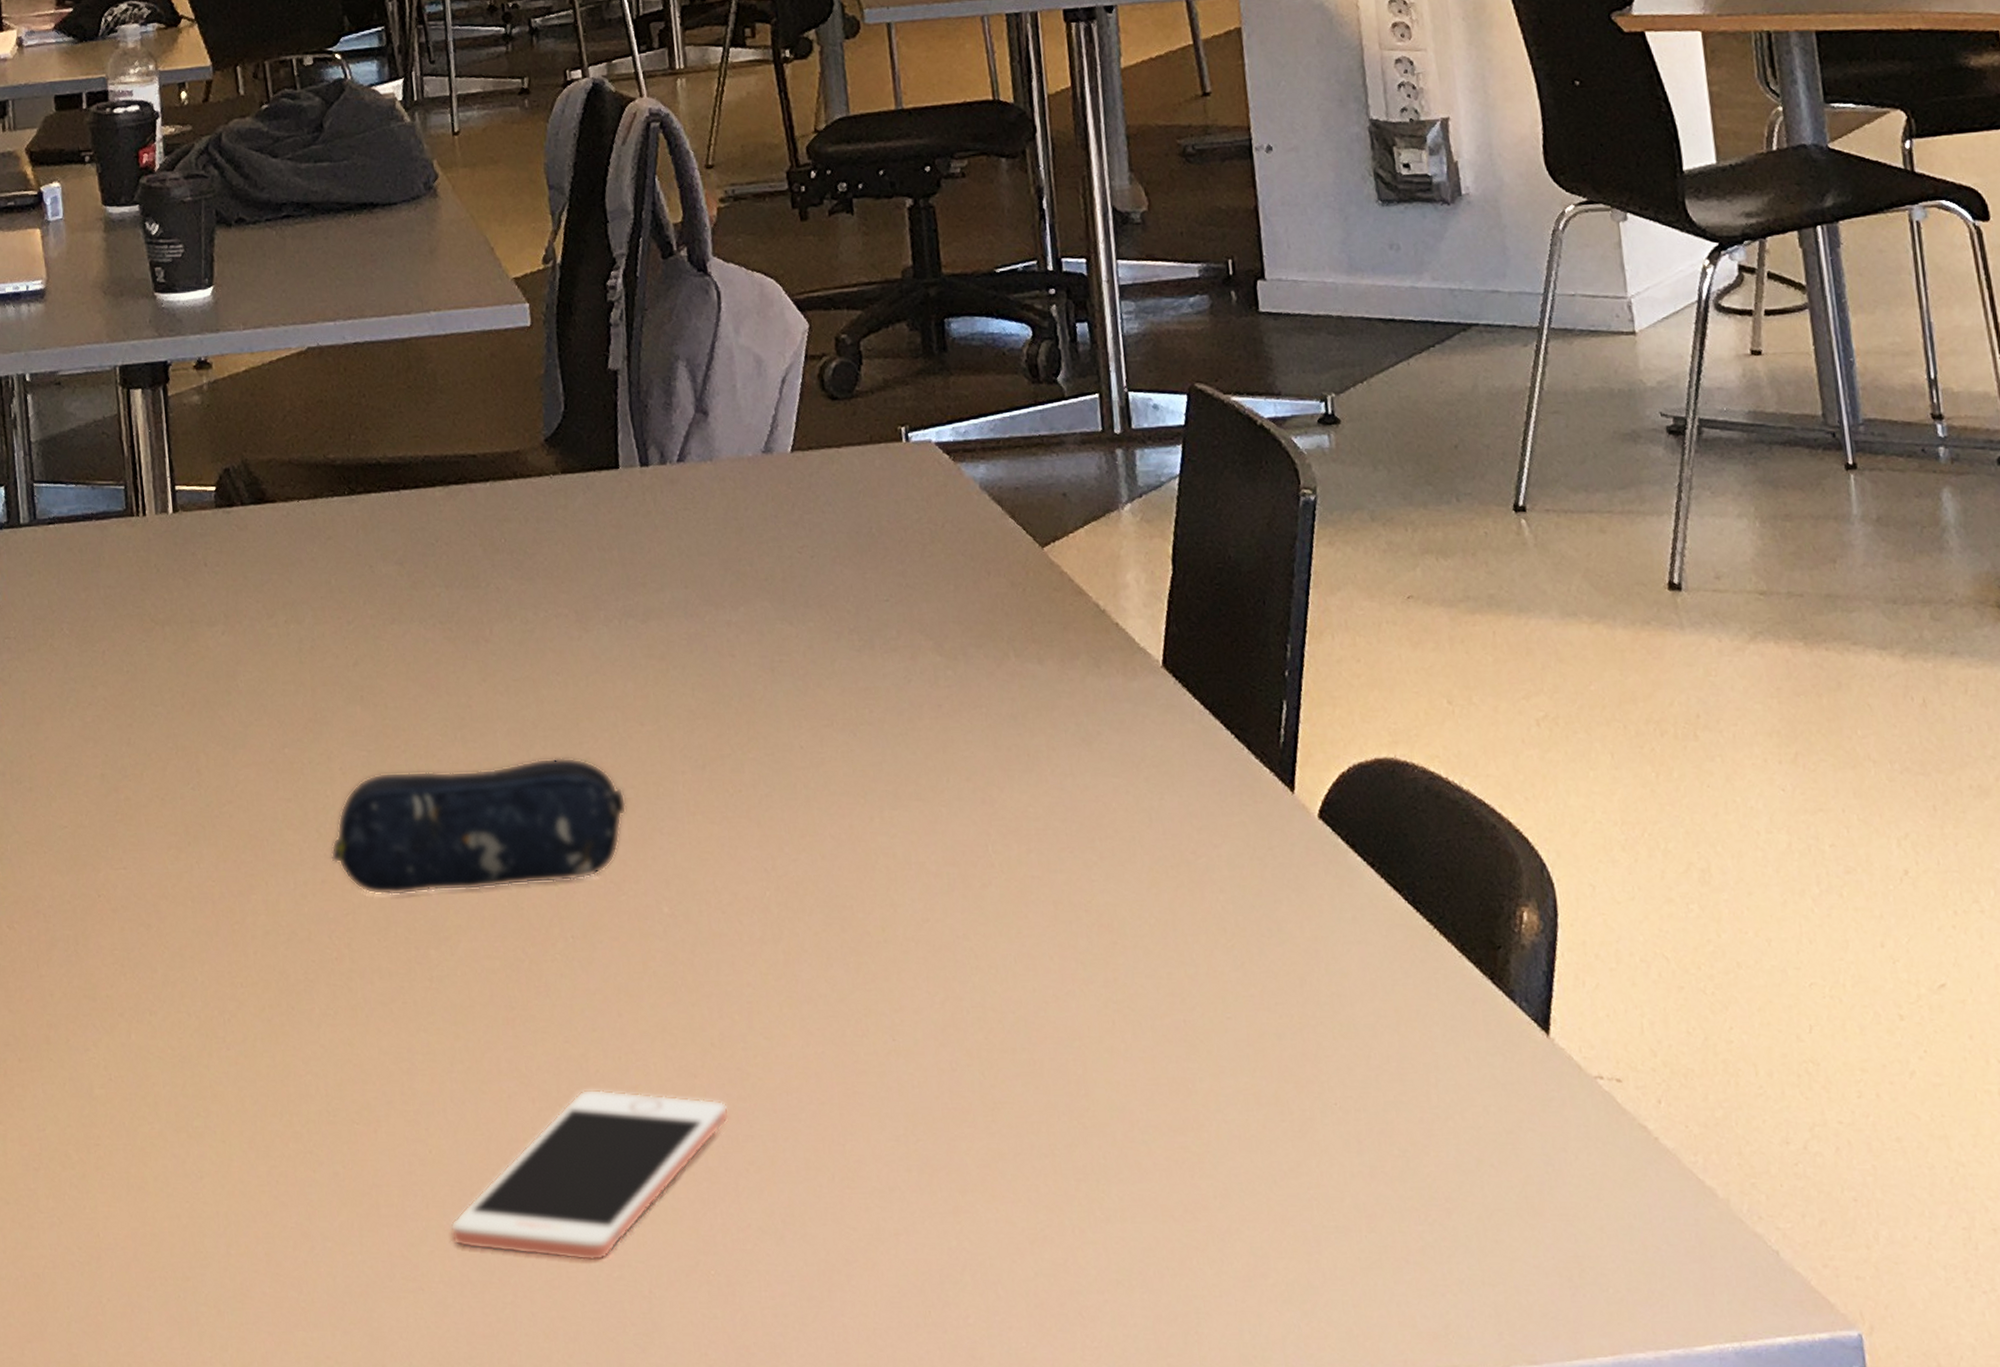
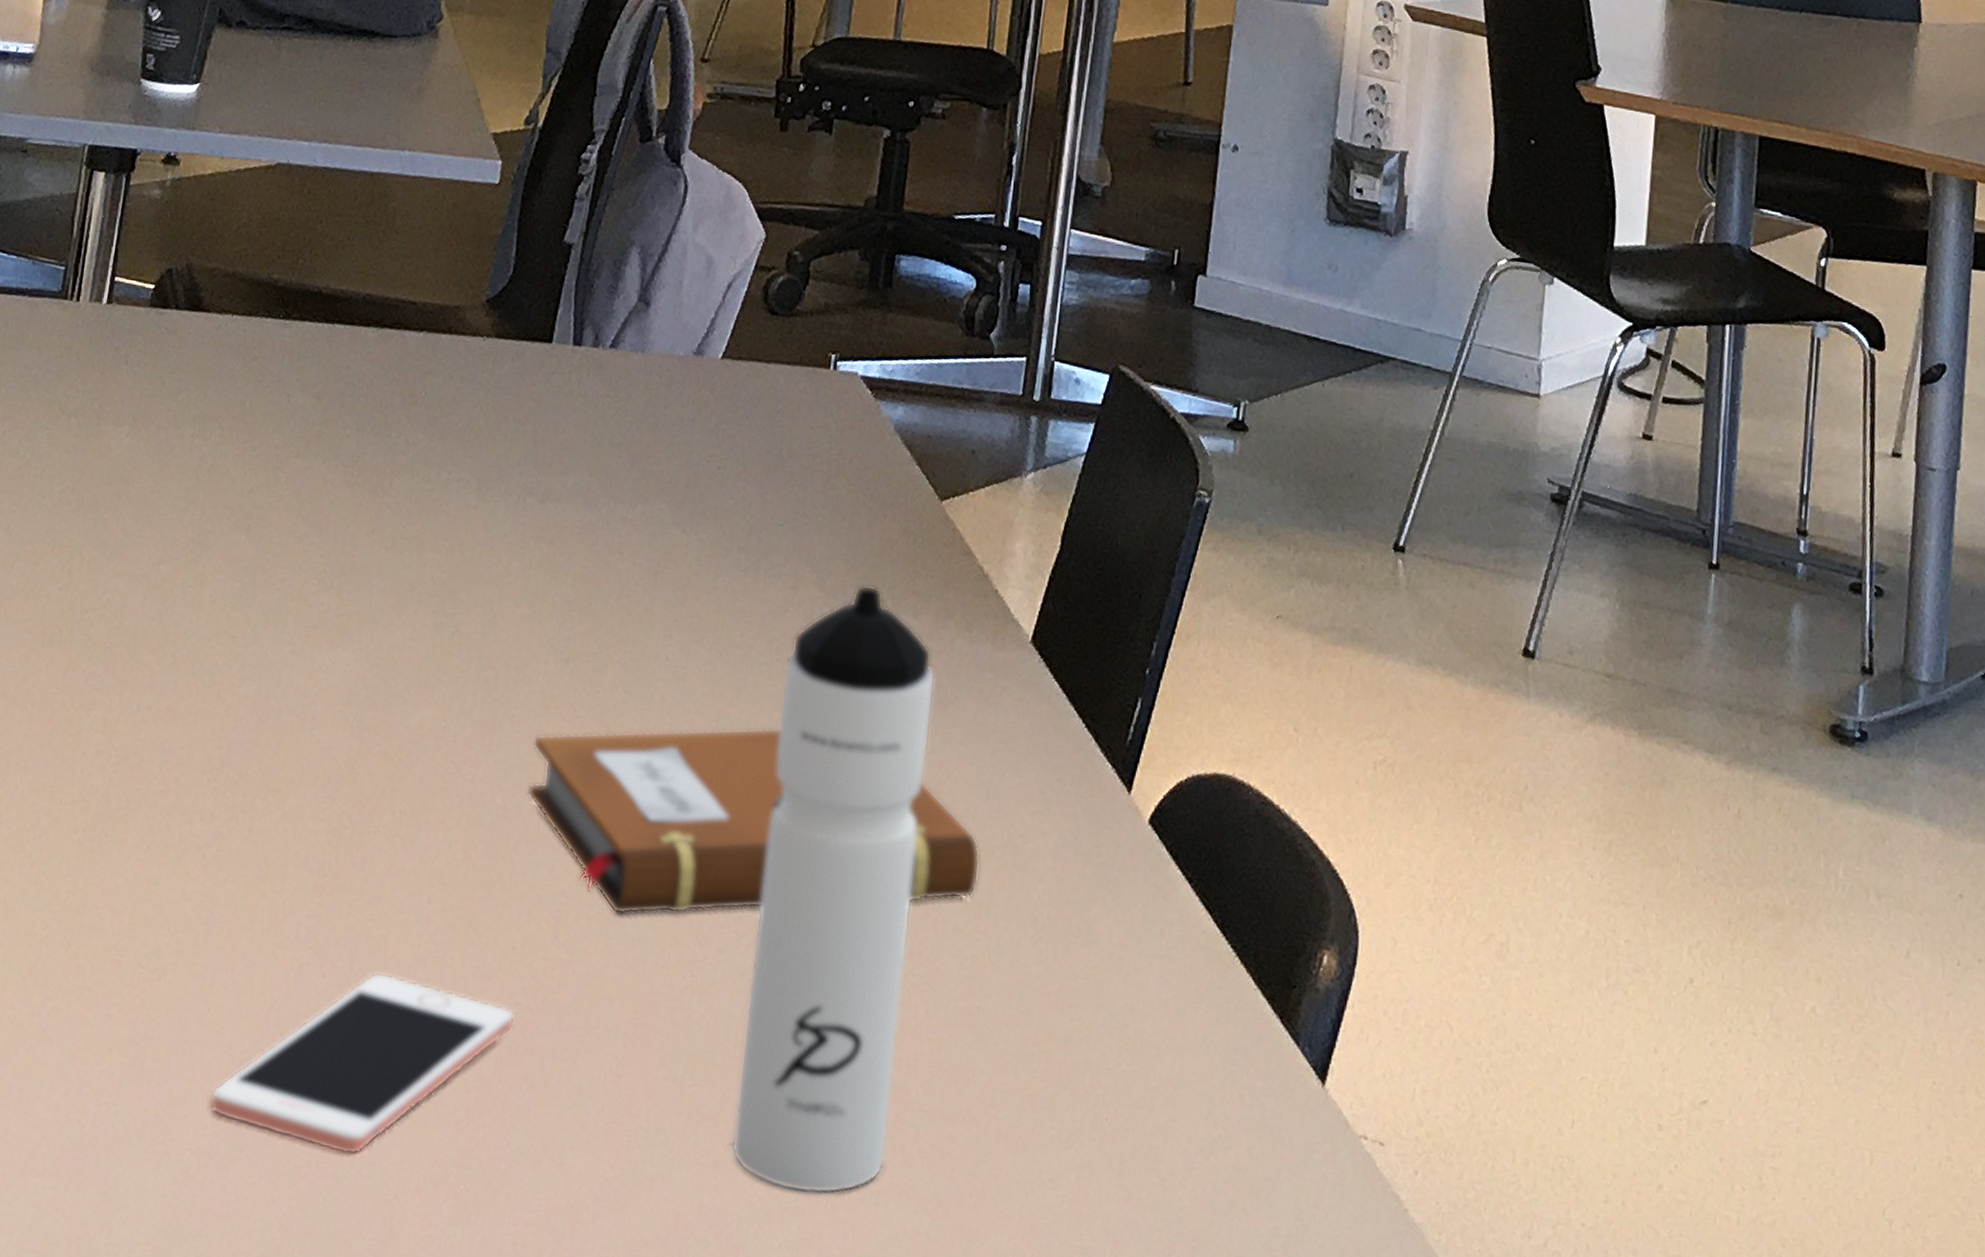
pencil case: present [330,757,627,896] -> none [180,607,485,755]
notebook: none [687,794,1159,995] -> present [527,727,980,915]
water bottle: none [919,641,1123,1222] -> present [731,585,936,1194]

